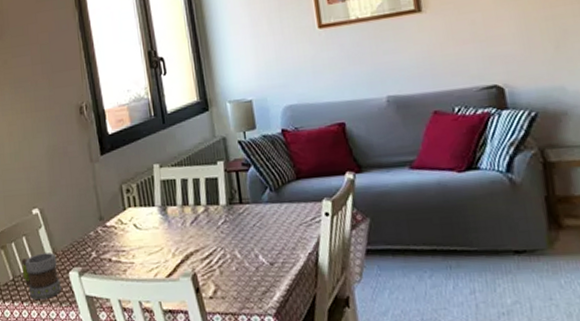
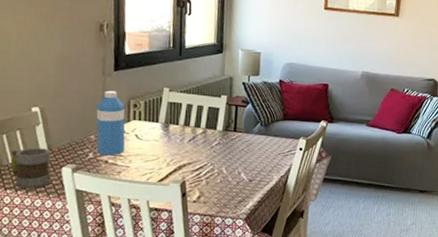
water bottle: none [91,177,126,253] -> present [96,90,125,156]

